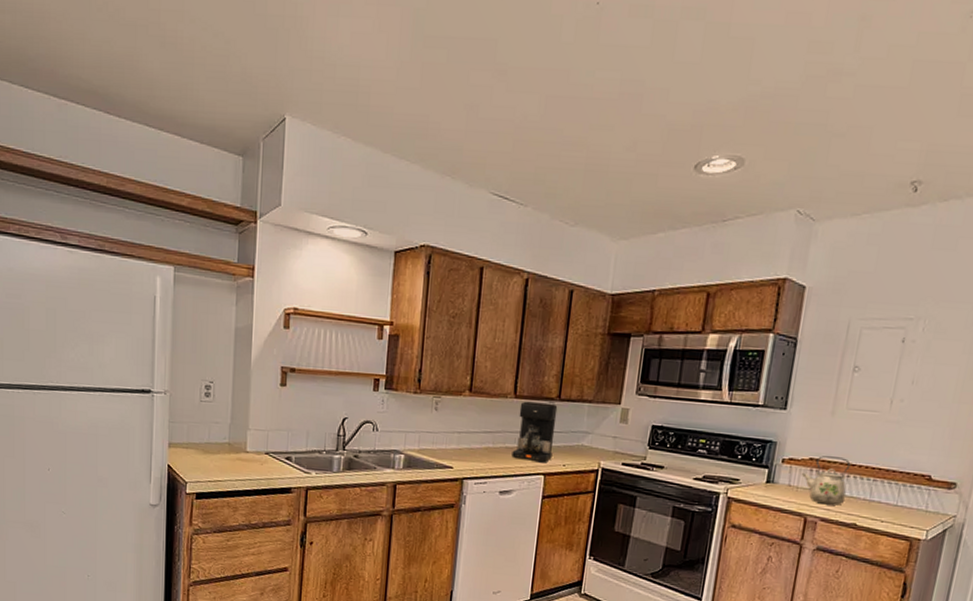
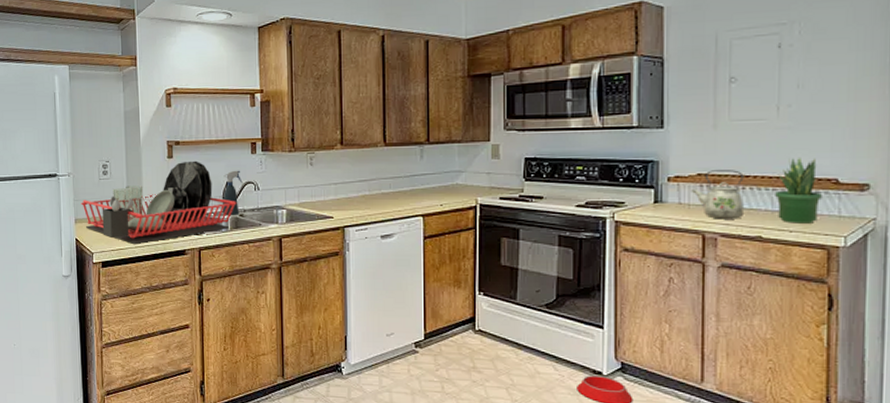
dish rack: none [177,391,352,478] -> present [81,160,237,245]
spray bottle: none [336,406,361,456] -> present [223,170,243,215]
coffee maker: present [511,401,558,463] -> none [388,147,428,205]
planter: none [874,451,916,516] -> present [775,156,822,224]

